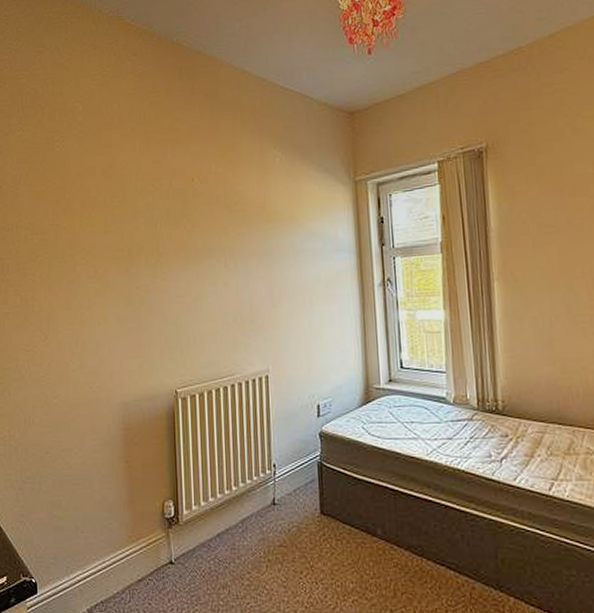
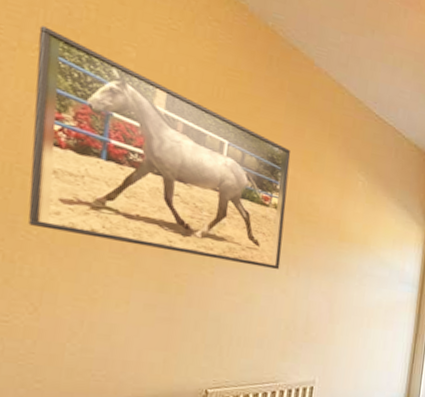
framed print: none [20,109,219,270] -> present [28,26,291,269]

